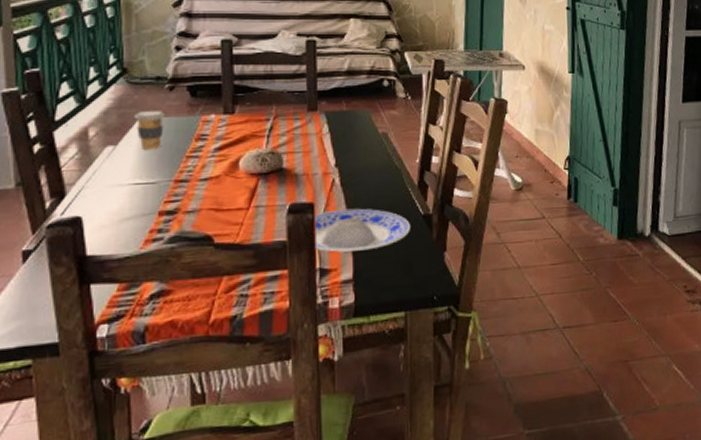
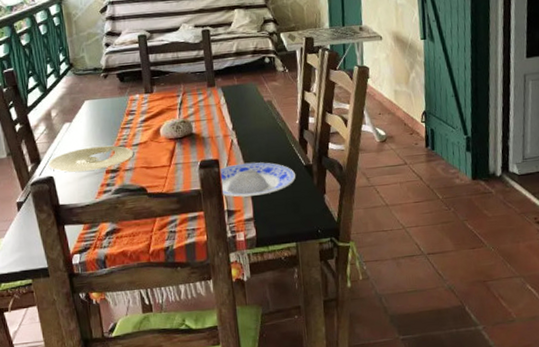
plate: none [75,178,201,212] -> present [48,145,134,172]
coffee cup: present [135,110,164,149] -> none [82,94,104,124]

